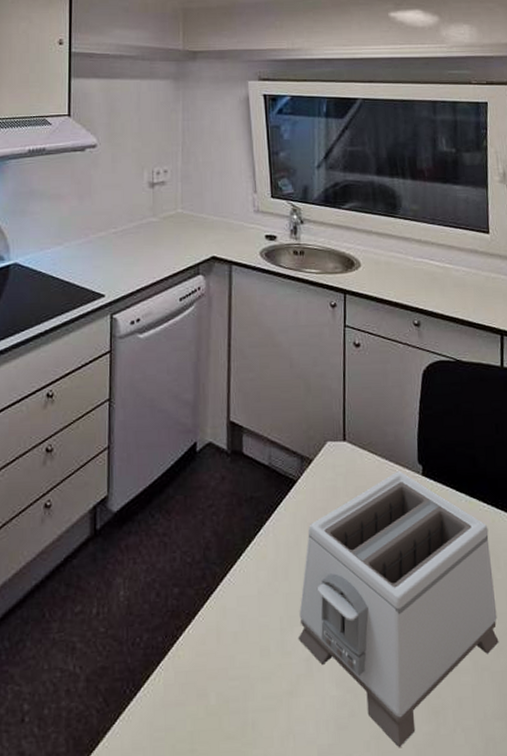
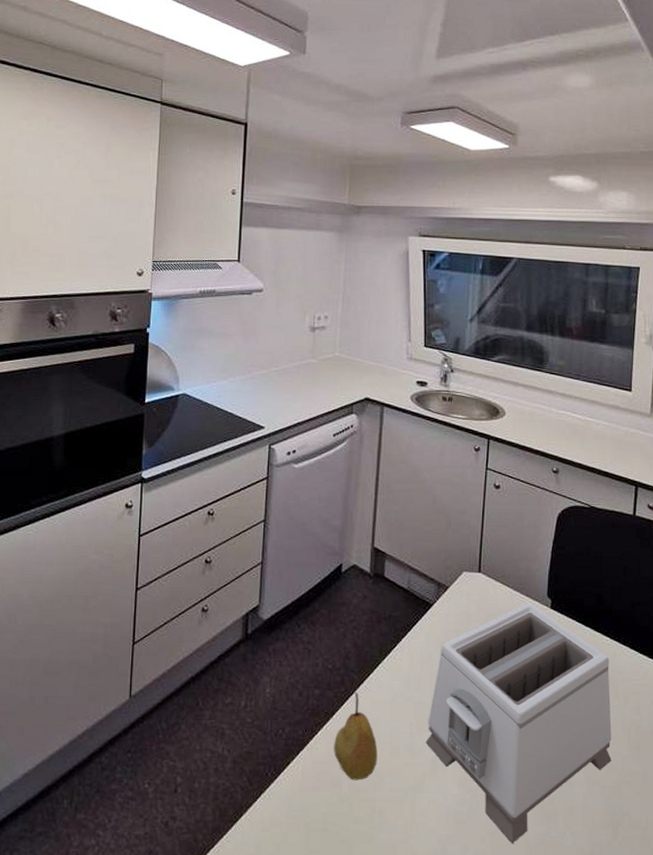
fruit: none [198,587,247,690] -> present [334,692,378,781]

